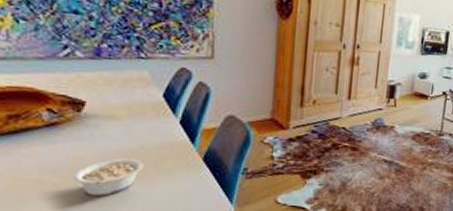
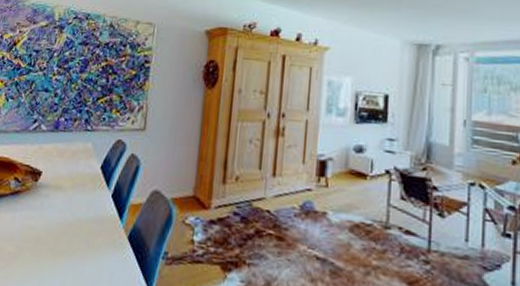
legume: present [74,158,144,196] -> none [23,230,78,270]

